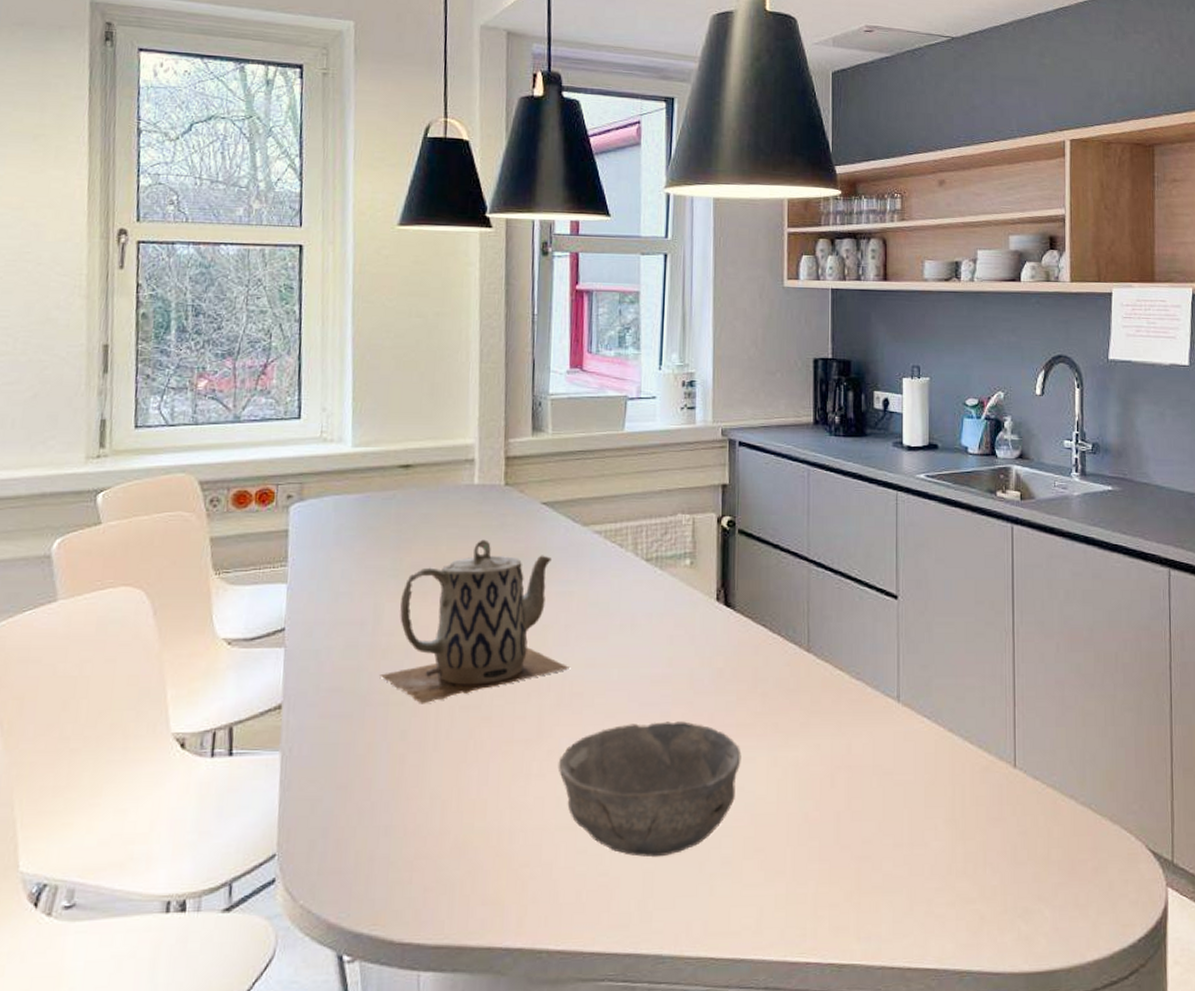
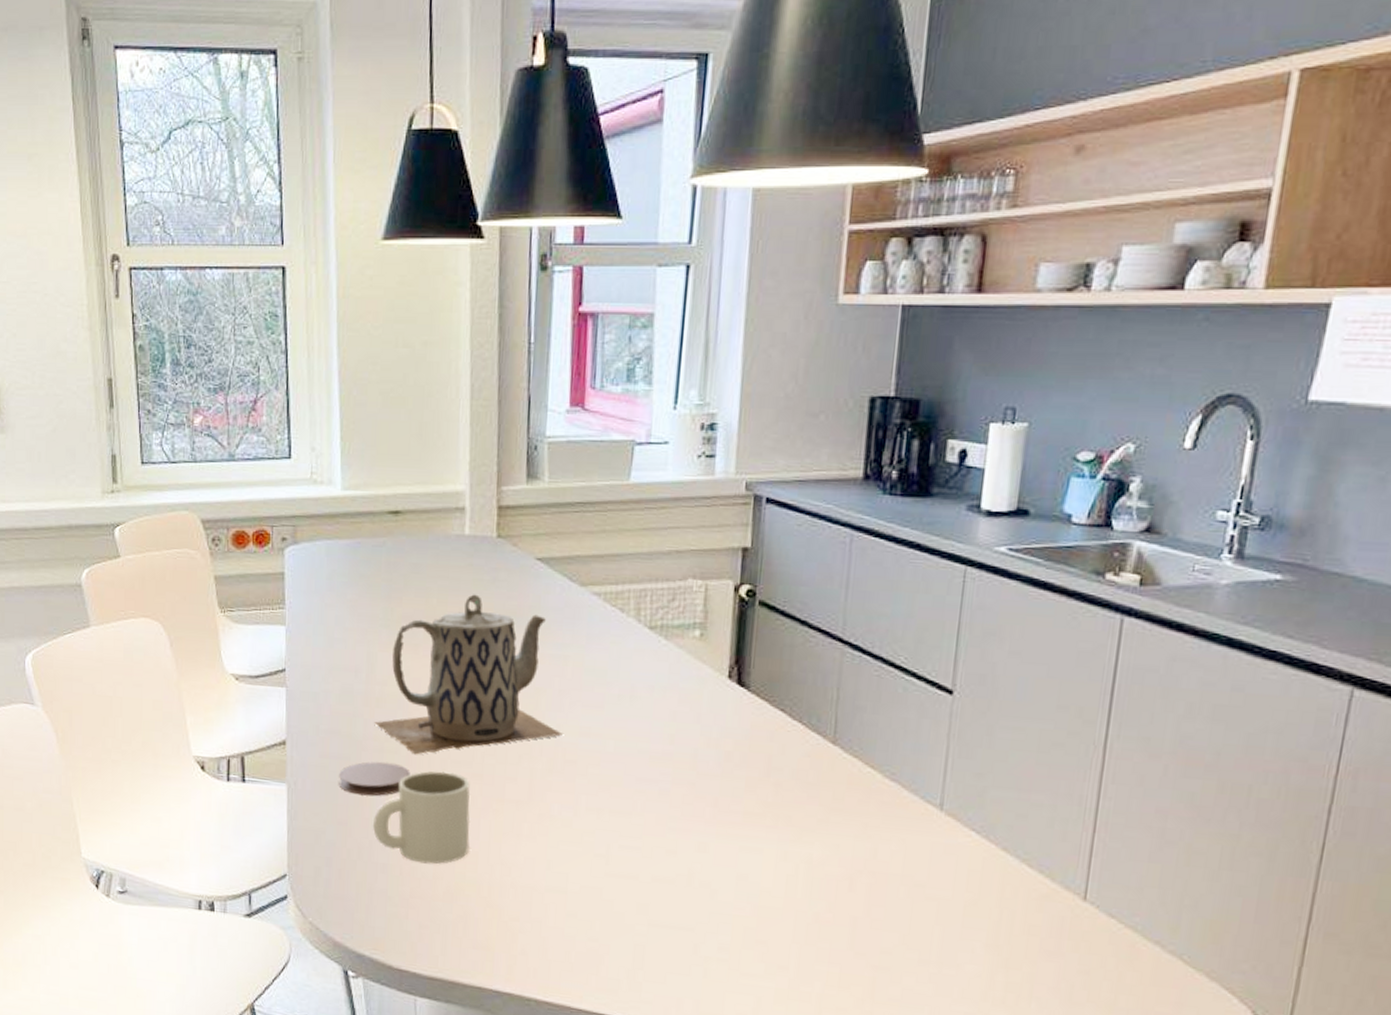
coaster: none [339,715,417,754] -> present [339,761,410,796]
mug: none [376,718,479,819] -> present [373,770,471,865]
bowl: present [558,721,741,858] -> none [549,798,747,933]

